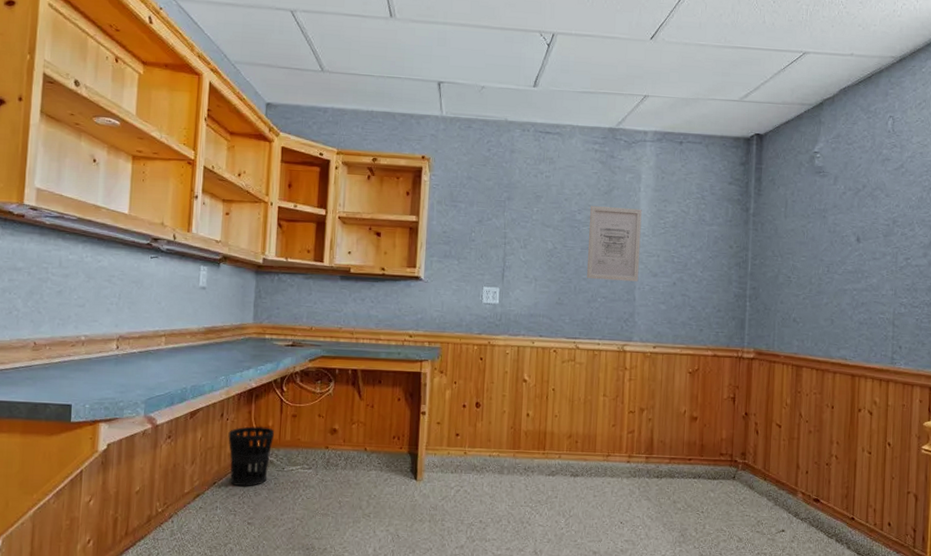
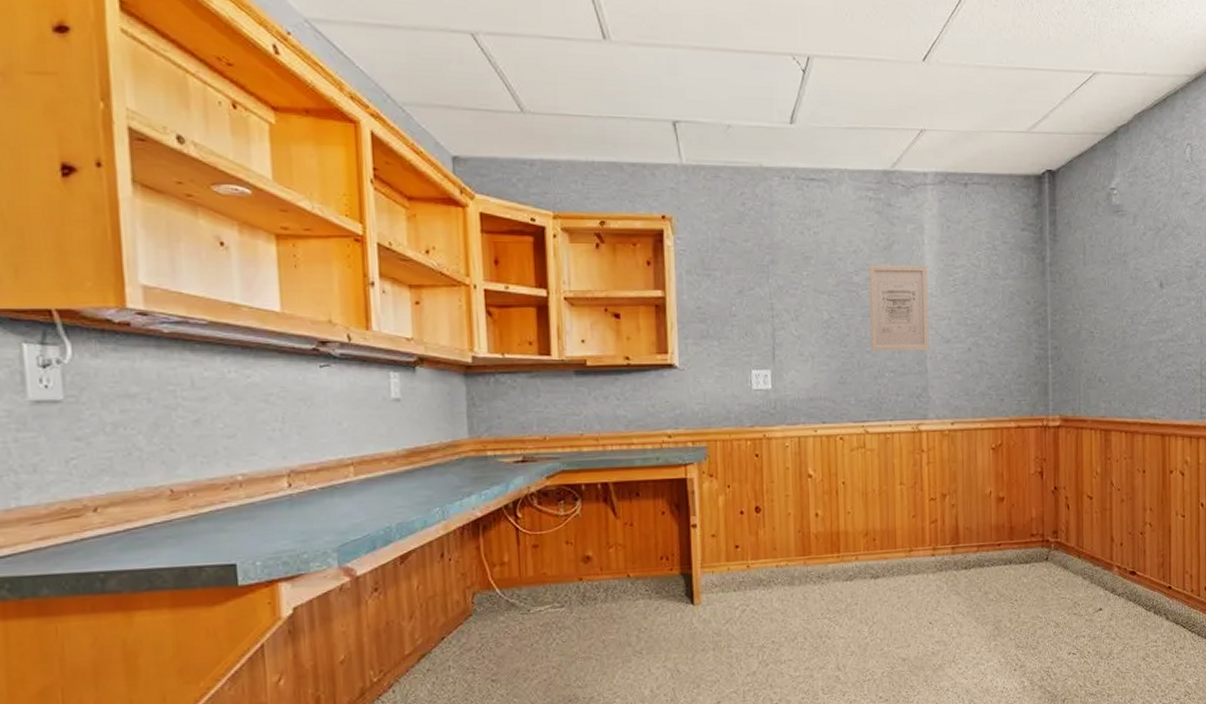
wastebasket: present [228,426,275,487] -> none [453,563,513,639]

